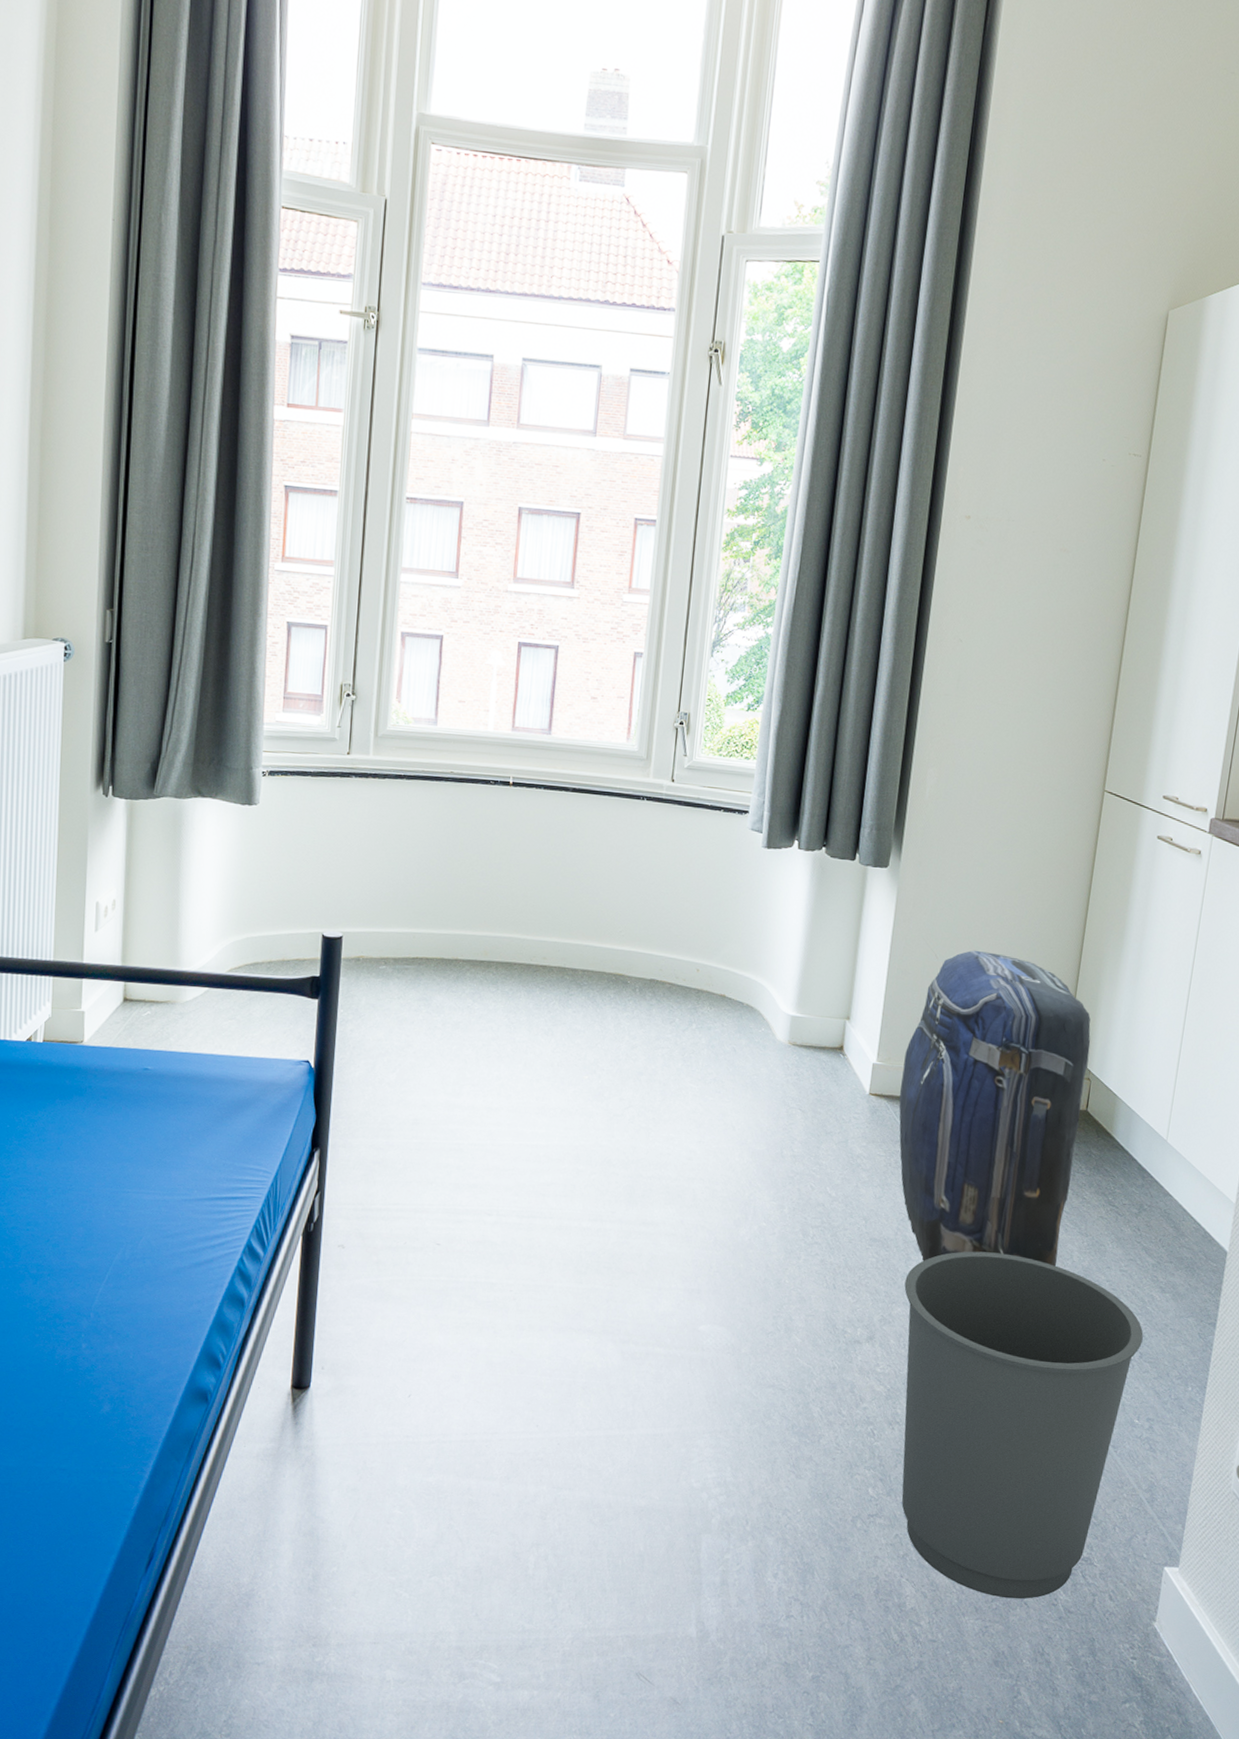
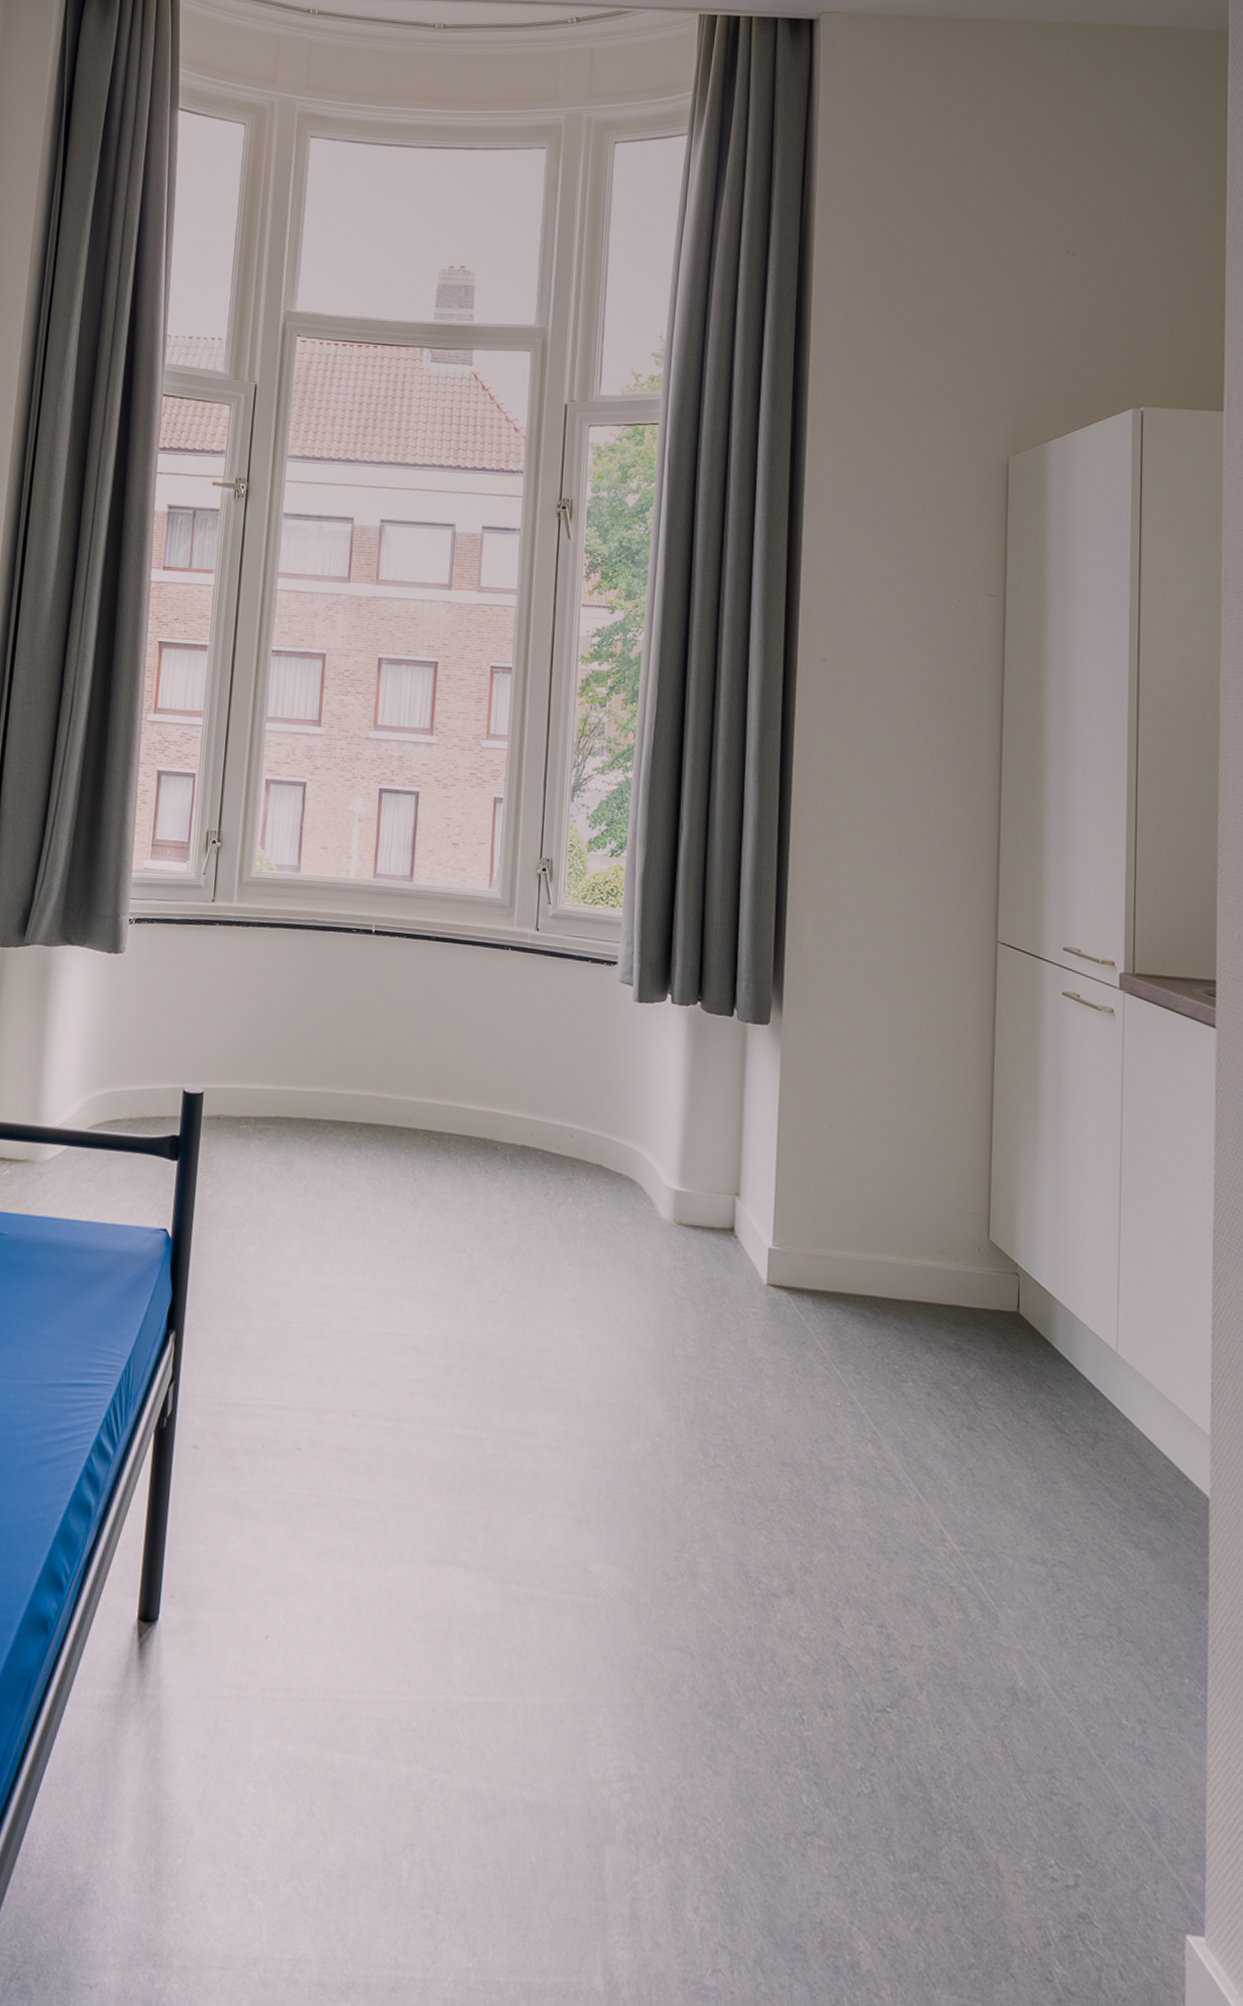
suitcase: present [899,950,1091,1267] -> none [801,1118,1014,1508]
trash can: present [901,1251,1144,1599] -> none [825,1483,1119,1969]

